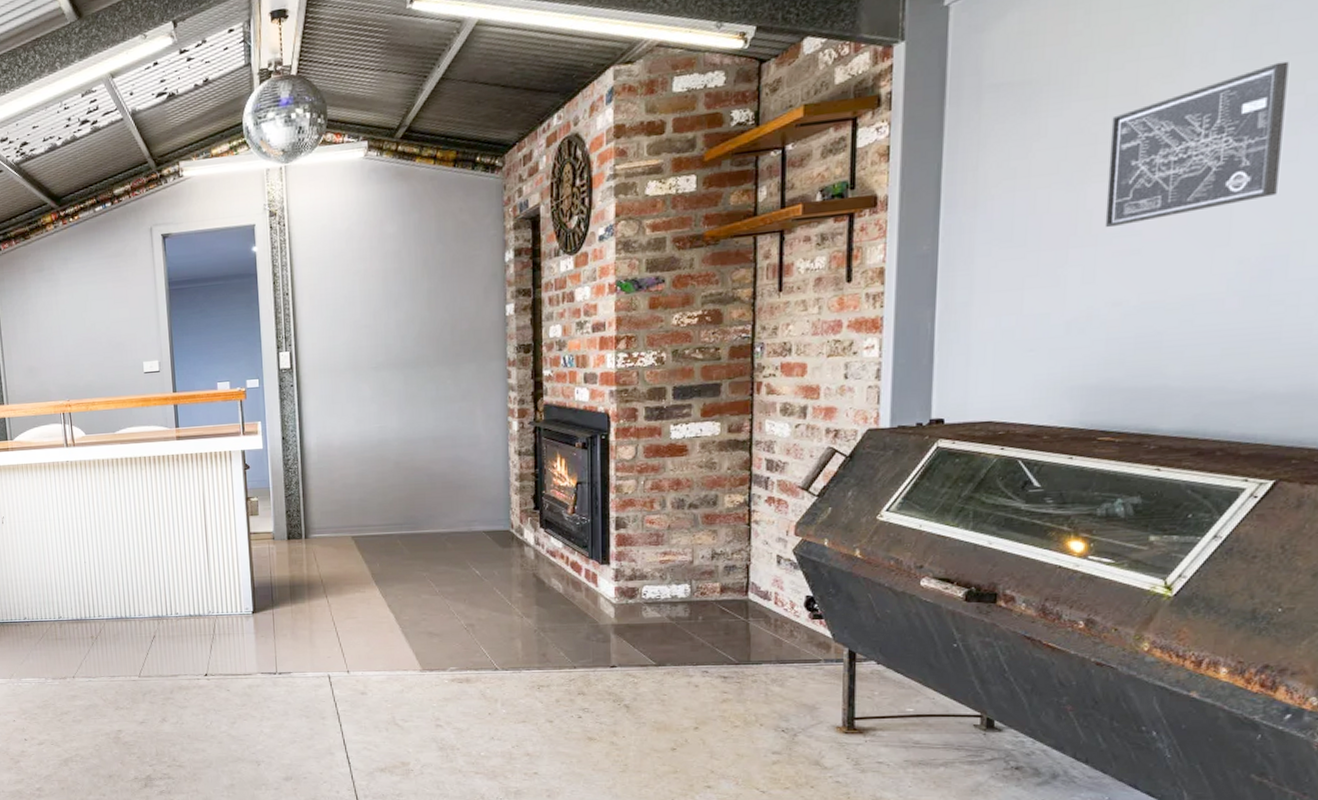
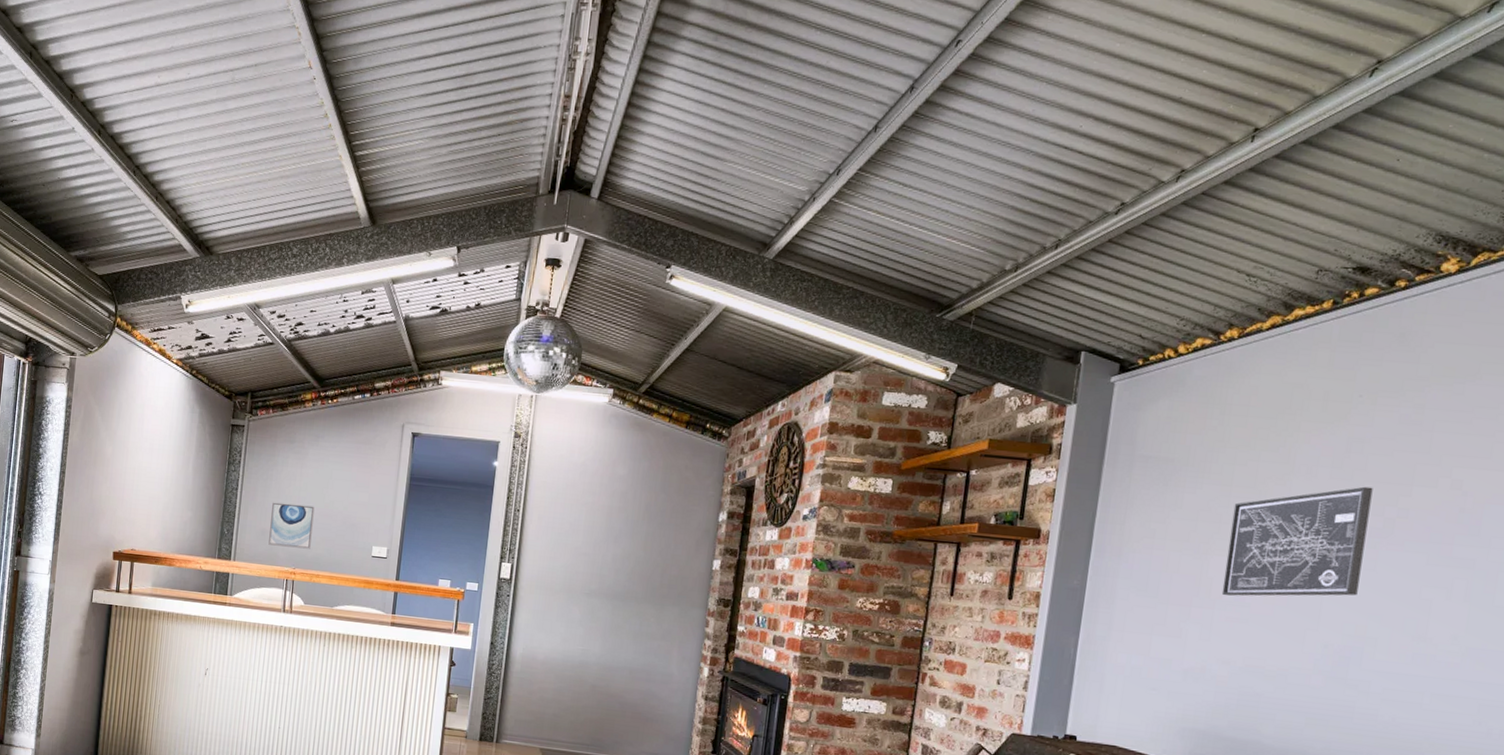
wall art: none [34,332,81,382] -> present [268,502,315,549]

